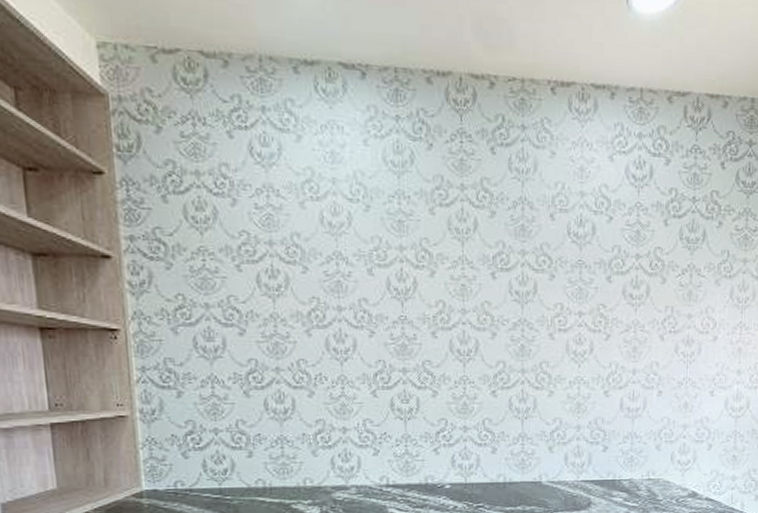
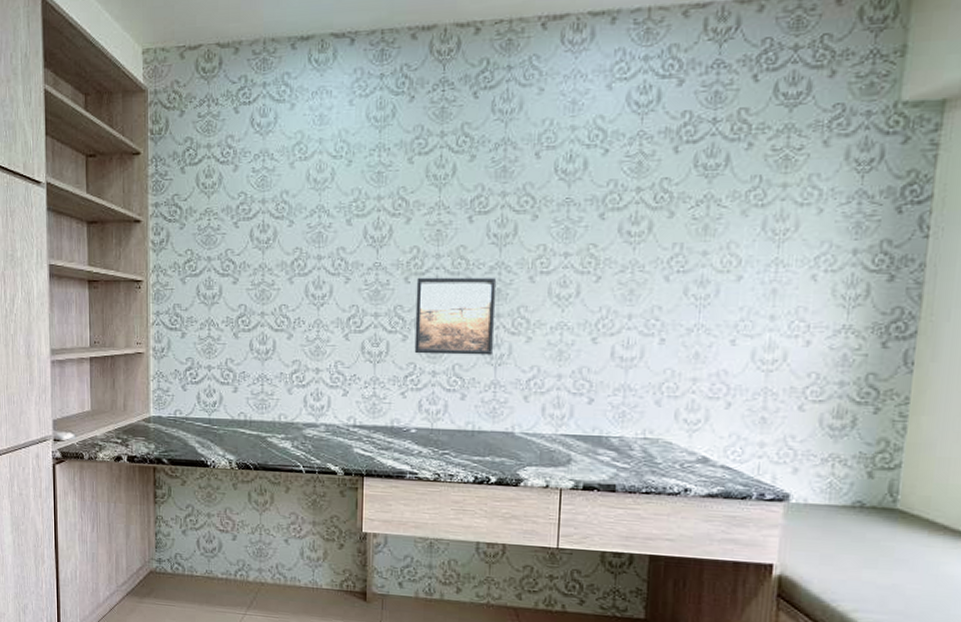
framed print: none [444,332,520,410] -> present [414,277,497,355]

